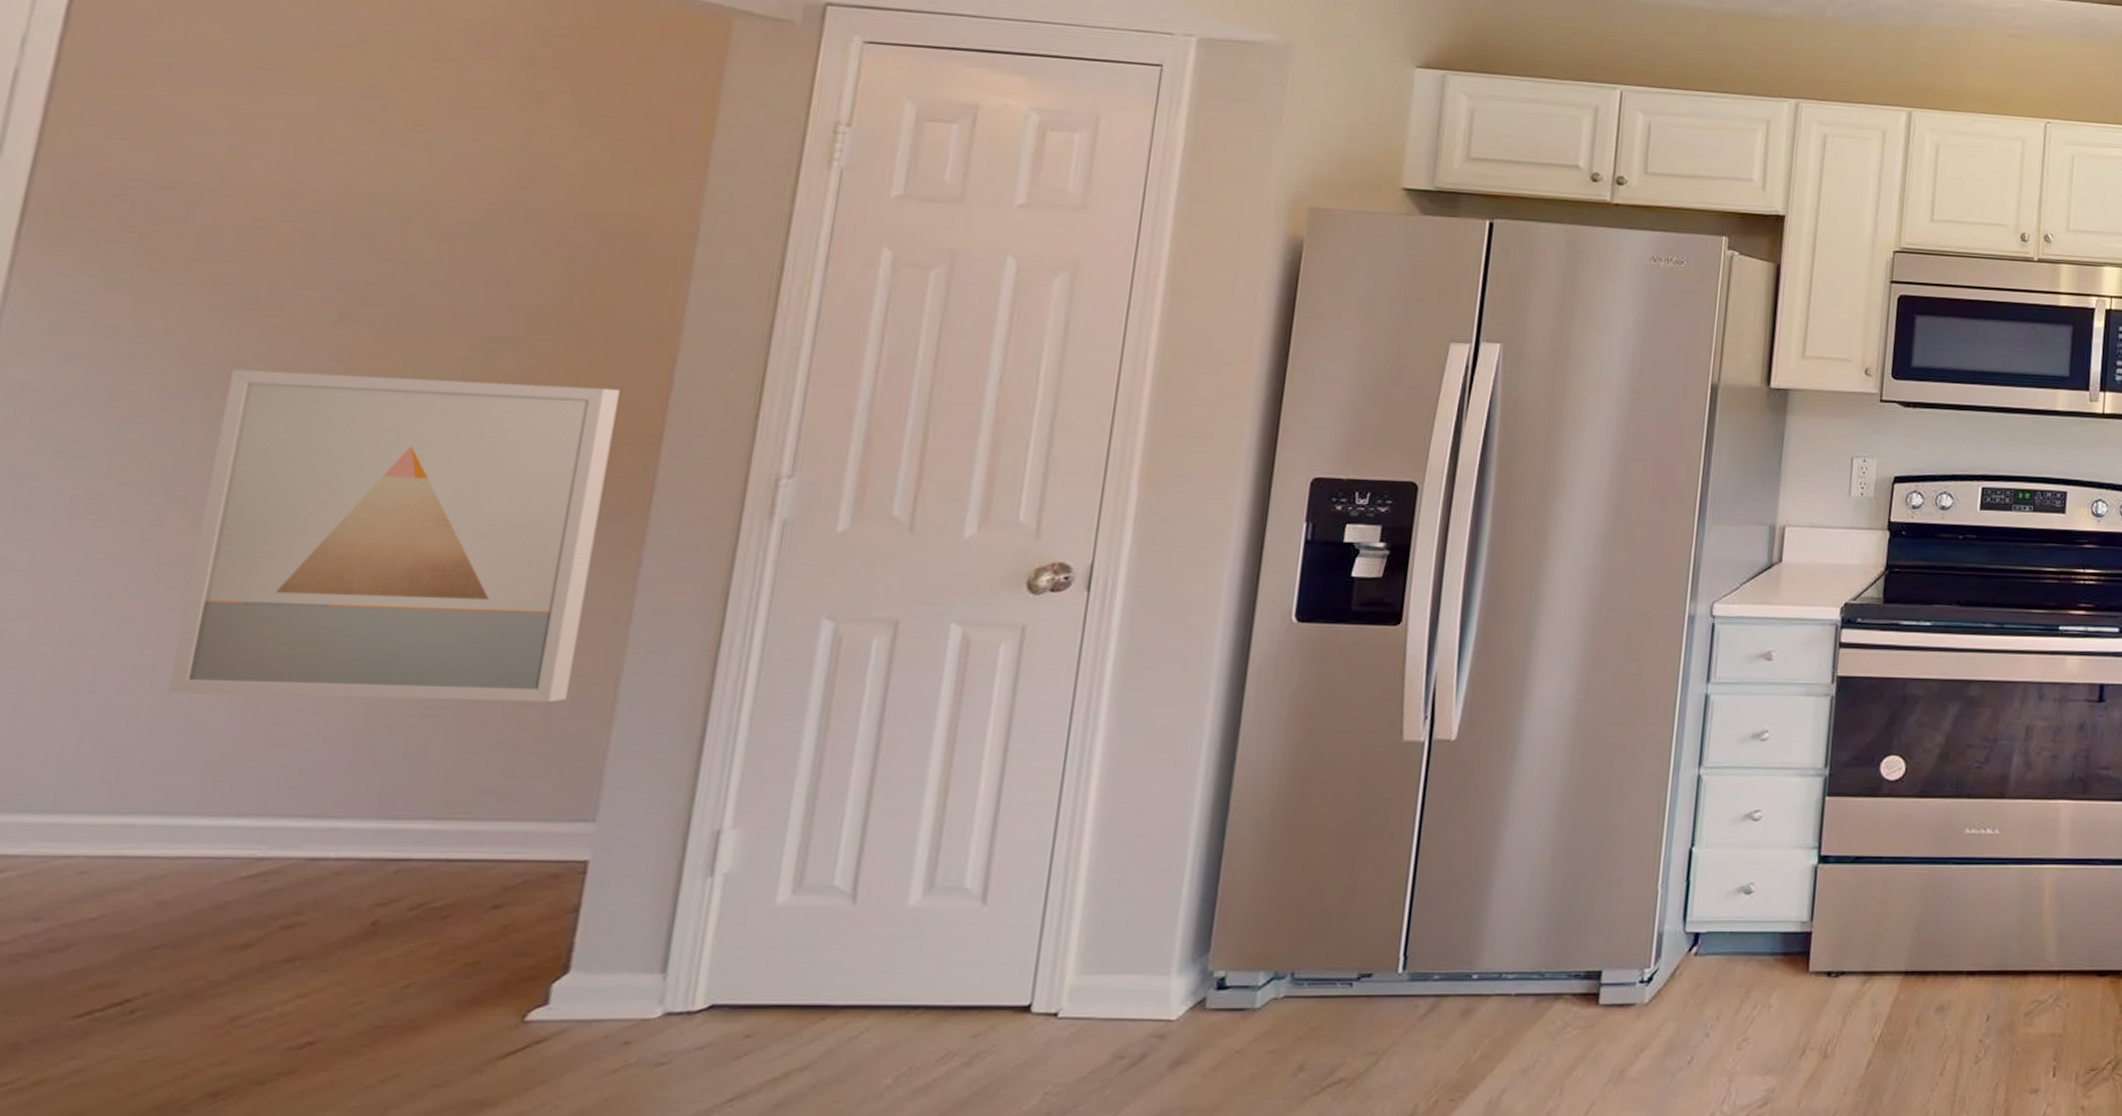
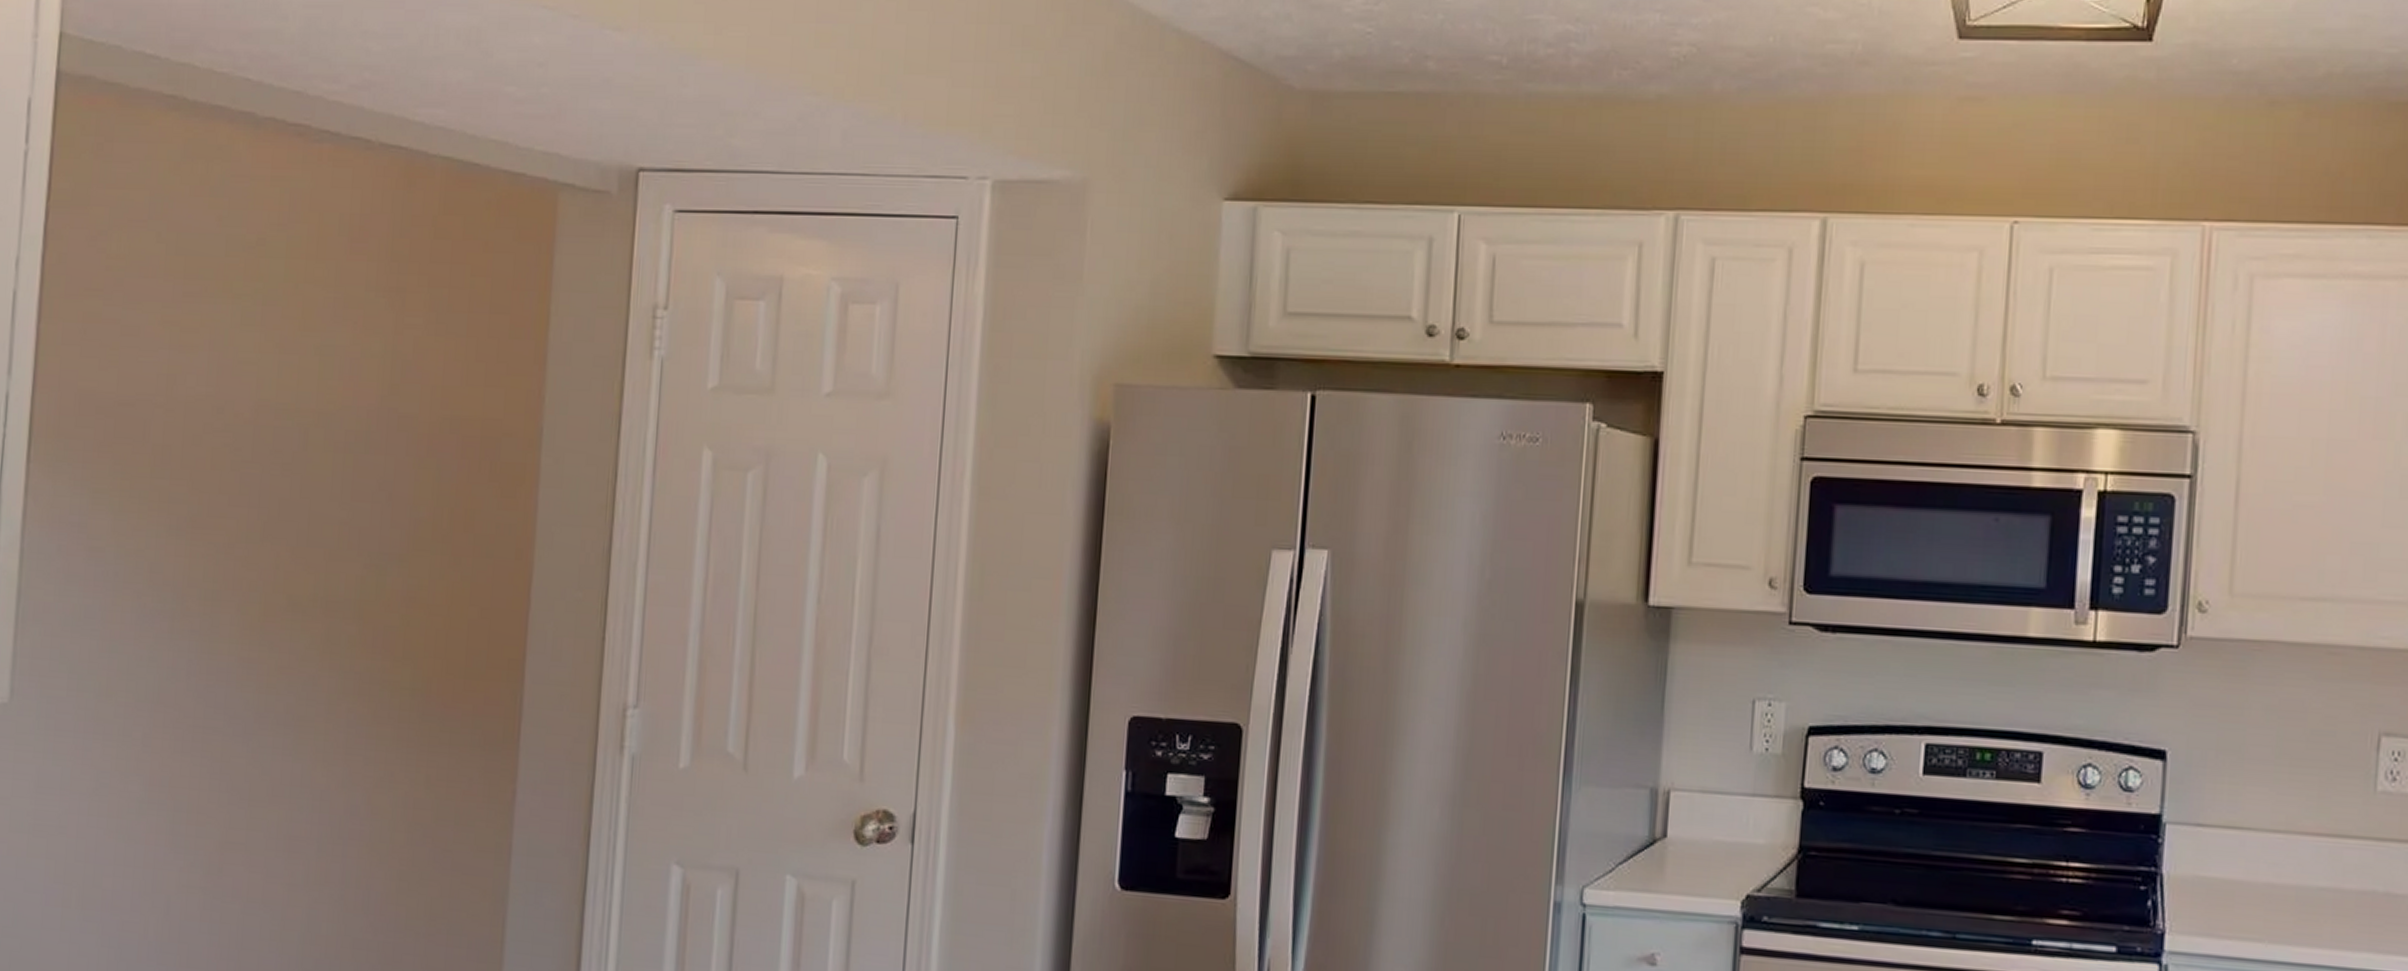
wall art: present [167,369,620,703] -> none [165,589,487,942]

